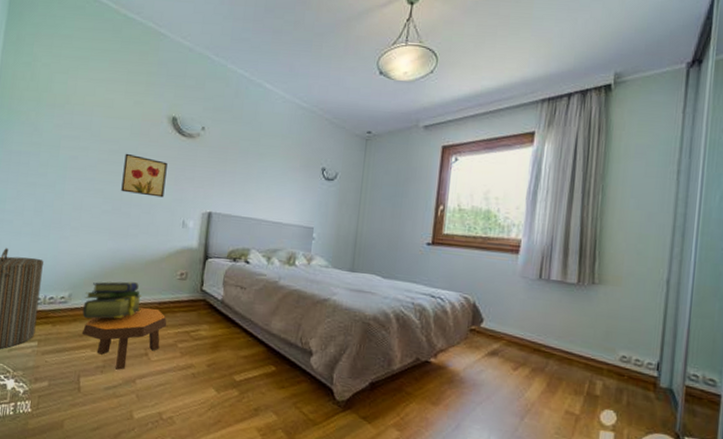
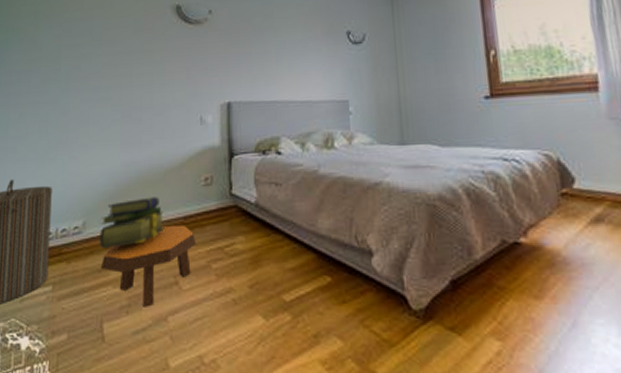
wall art: present [121,153,168,198] -> none [129,52,176,96]

